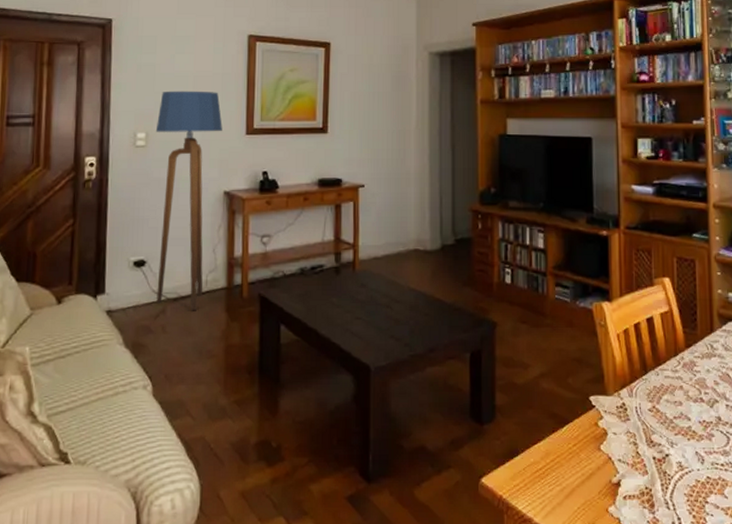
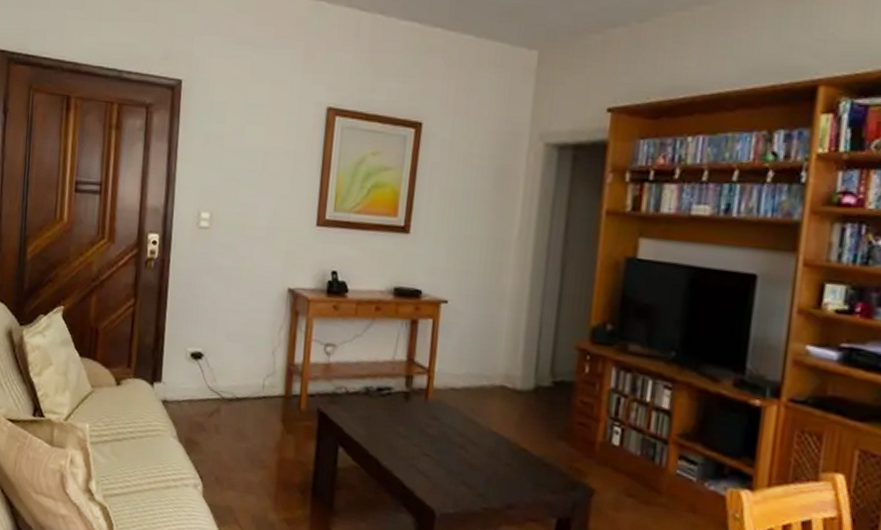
floor lamp: present [155,91,223,311] -> none [211,167,292,416]

